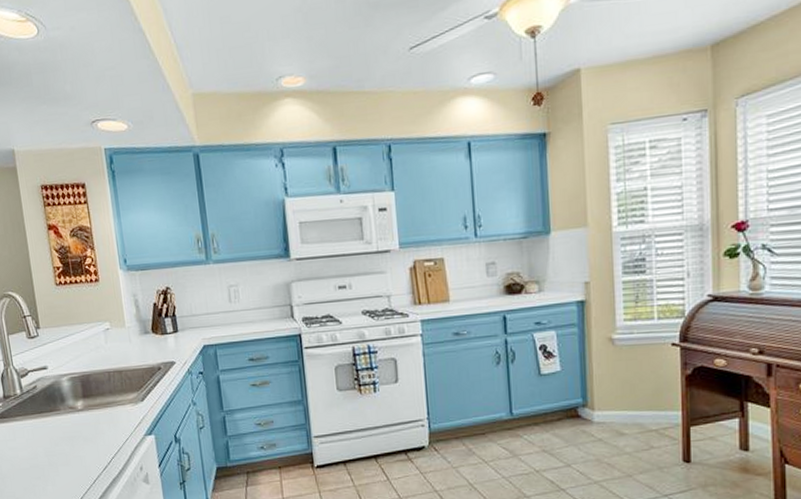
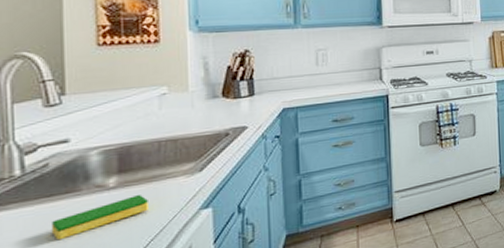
dish sponge: none [44,418,108,450] -> present [50,195,148,240]

